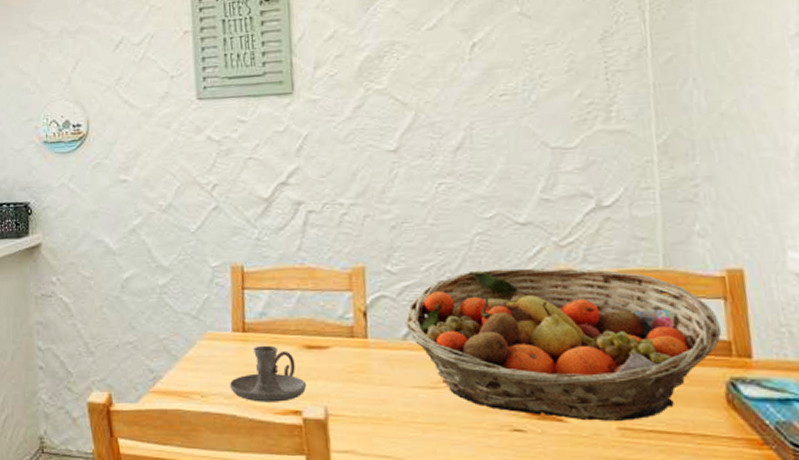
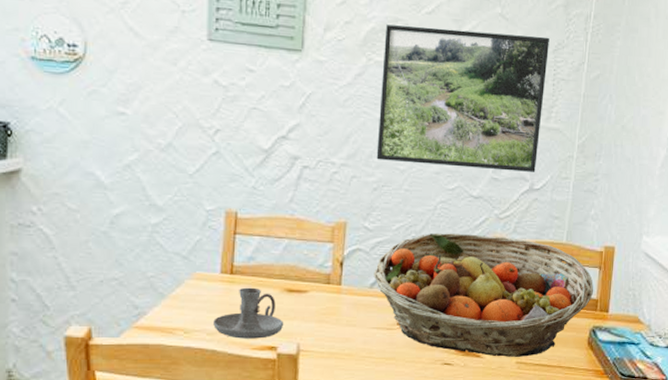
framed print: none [381,26,601,195] -> present [376,24,549,172]

